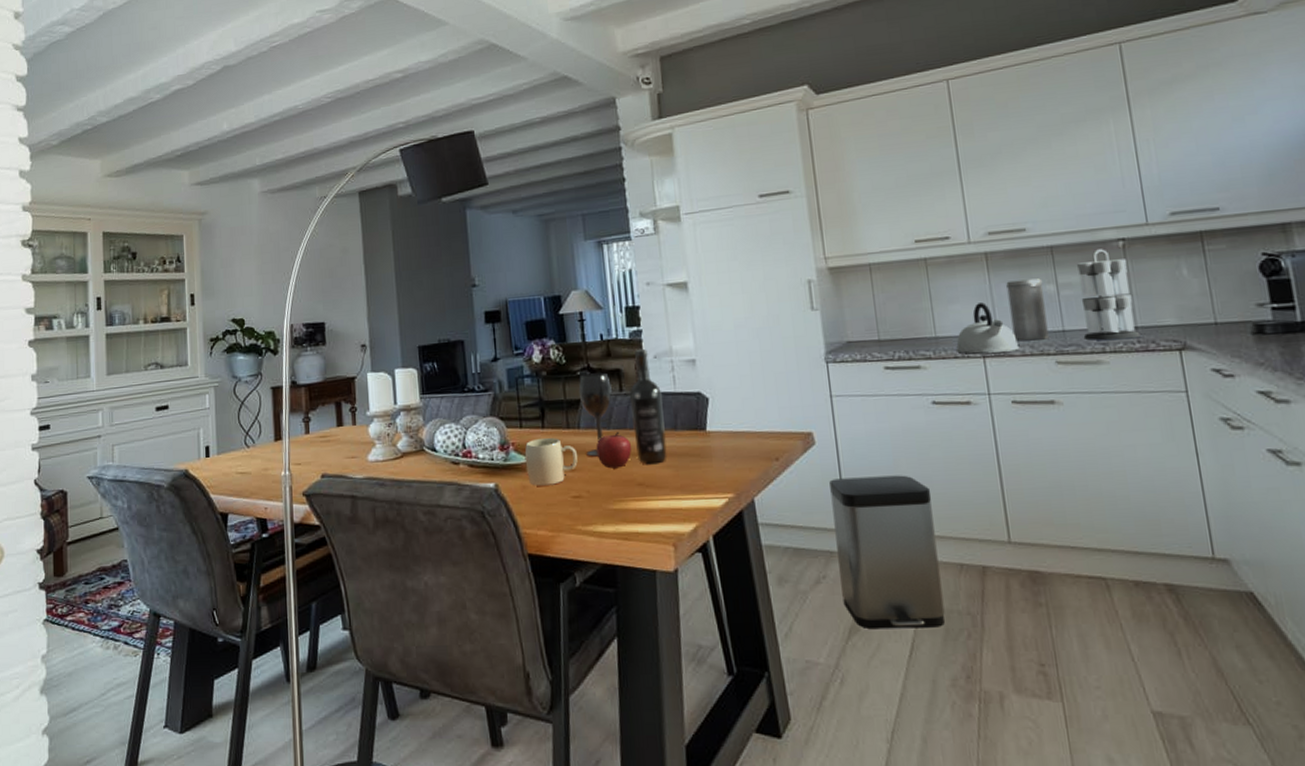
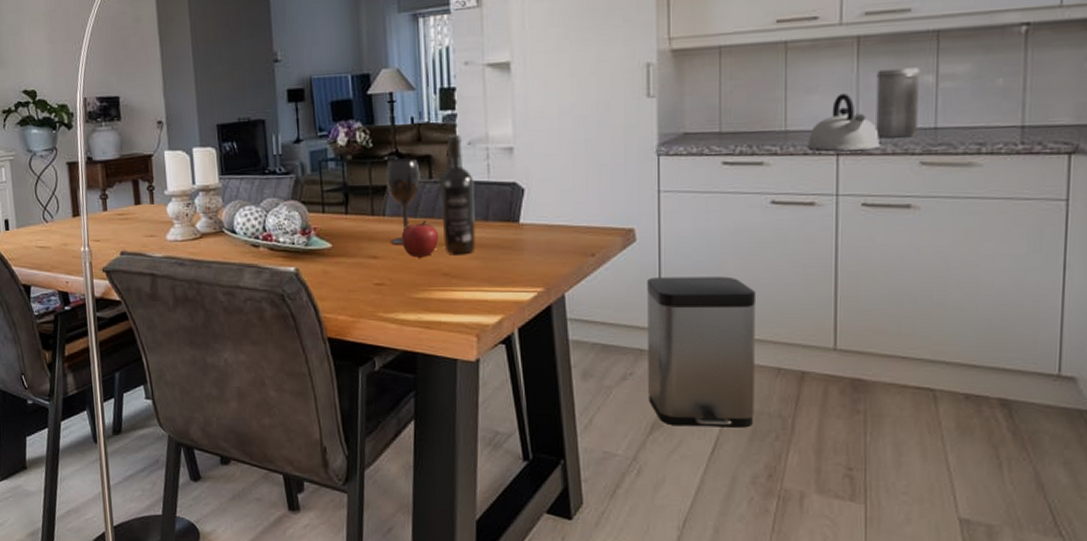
mug: present [524,438,578,486] -> none [326,224,381,272]
spice rack: present [1077,249,1141,341] -> none [957,34,1026,141]

